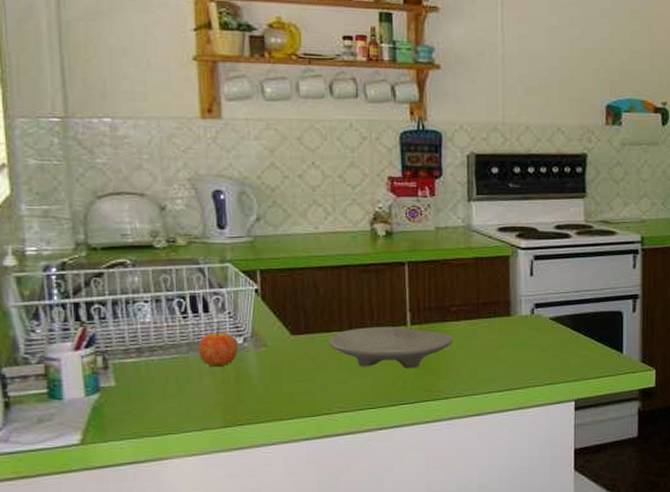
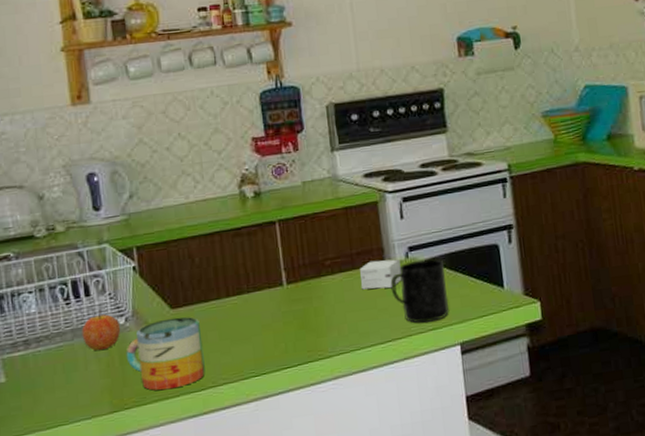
mug: none [242,343,322,412] -> present [126,317,205,391]
bowl: present [329,327,452,369] -> none [208,287,330,334]
small box: none [484,312,525,341] -> present [360,259,402,290]
mug: none [514,317,567,377] -> present [390,259,449,323]

